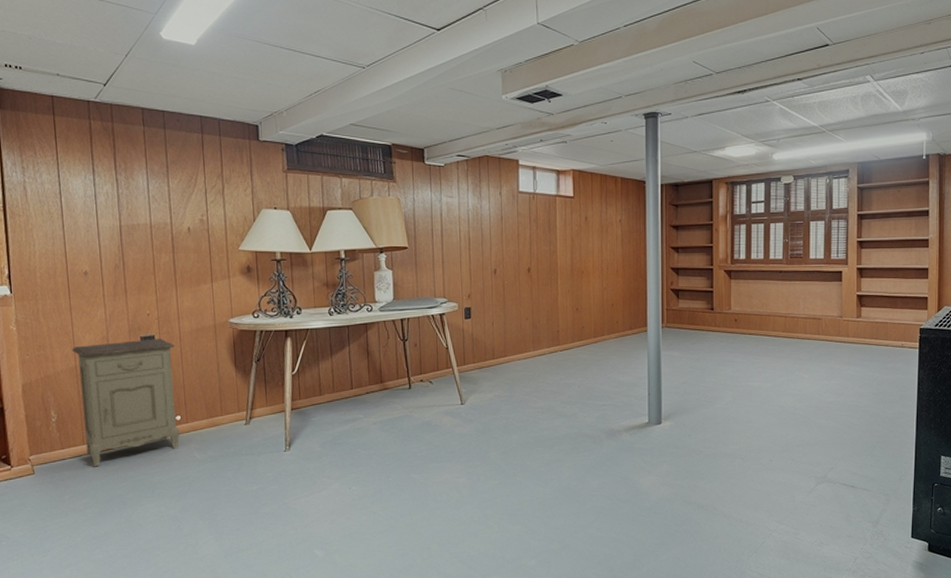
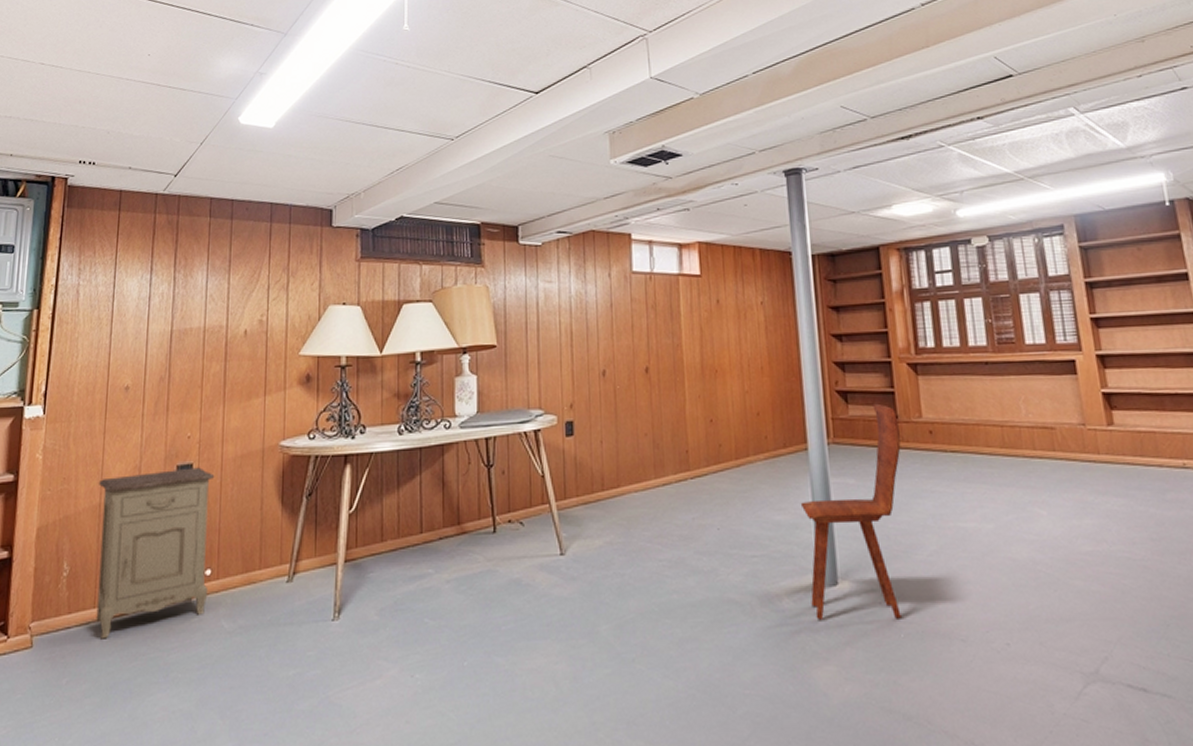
dining chair: none [639,299,714,447] -> present [800,403,901,620]

